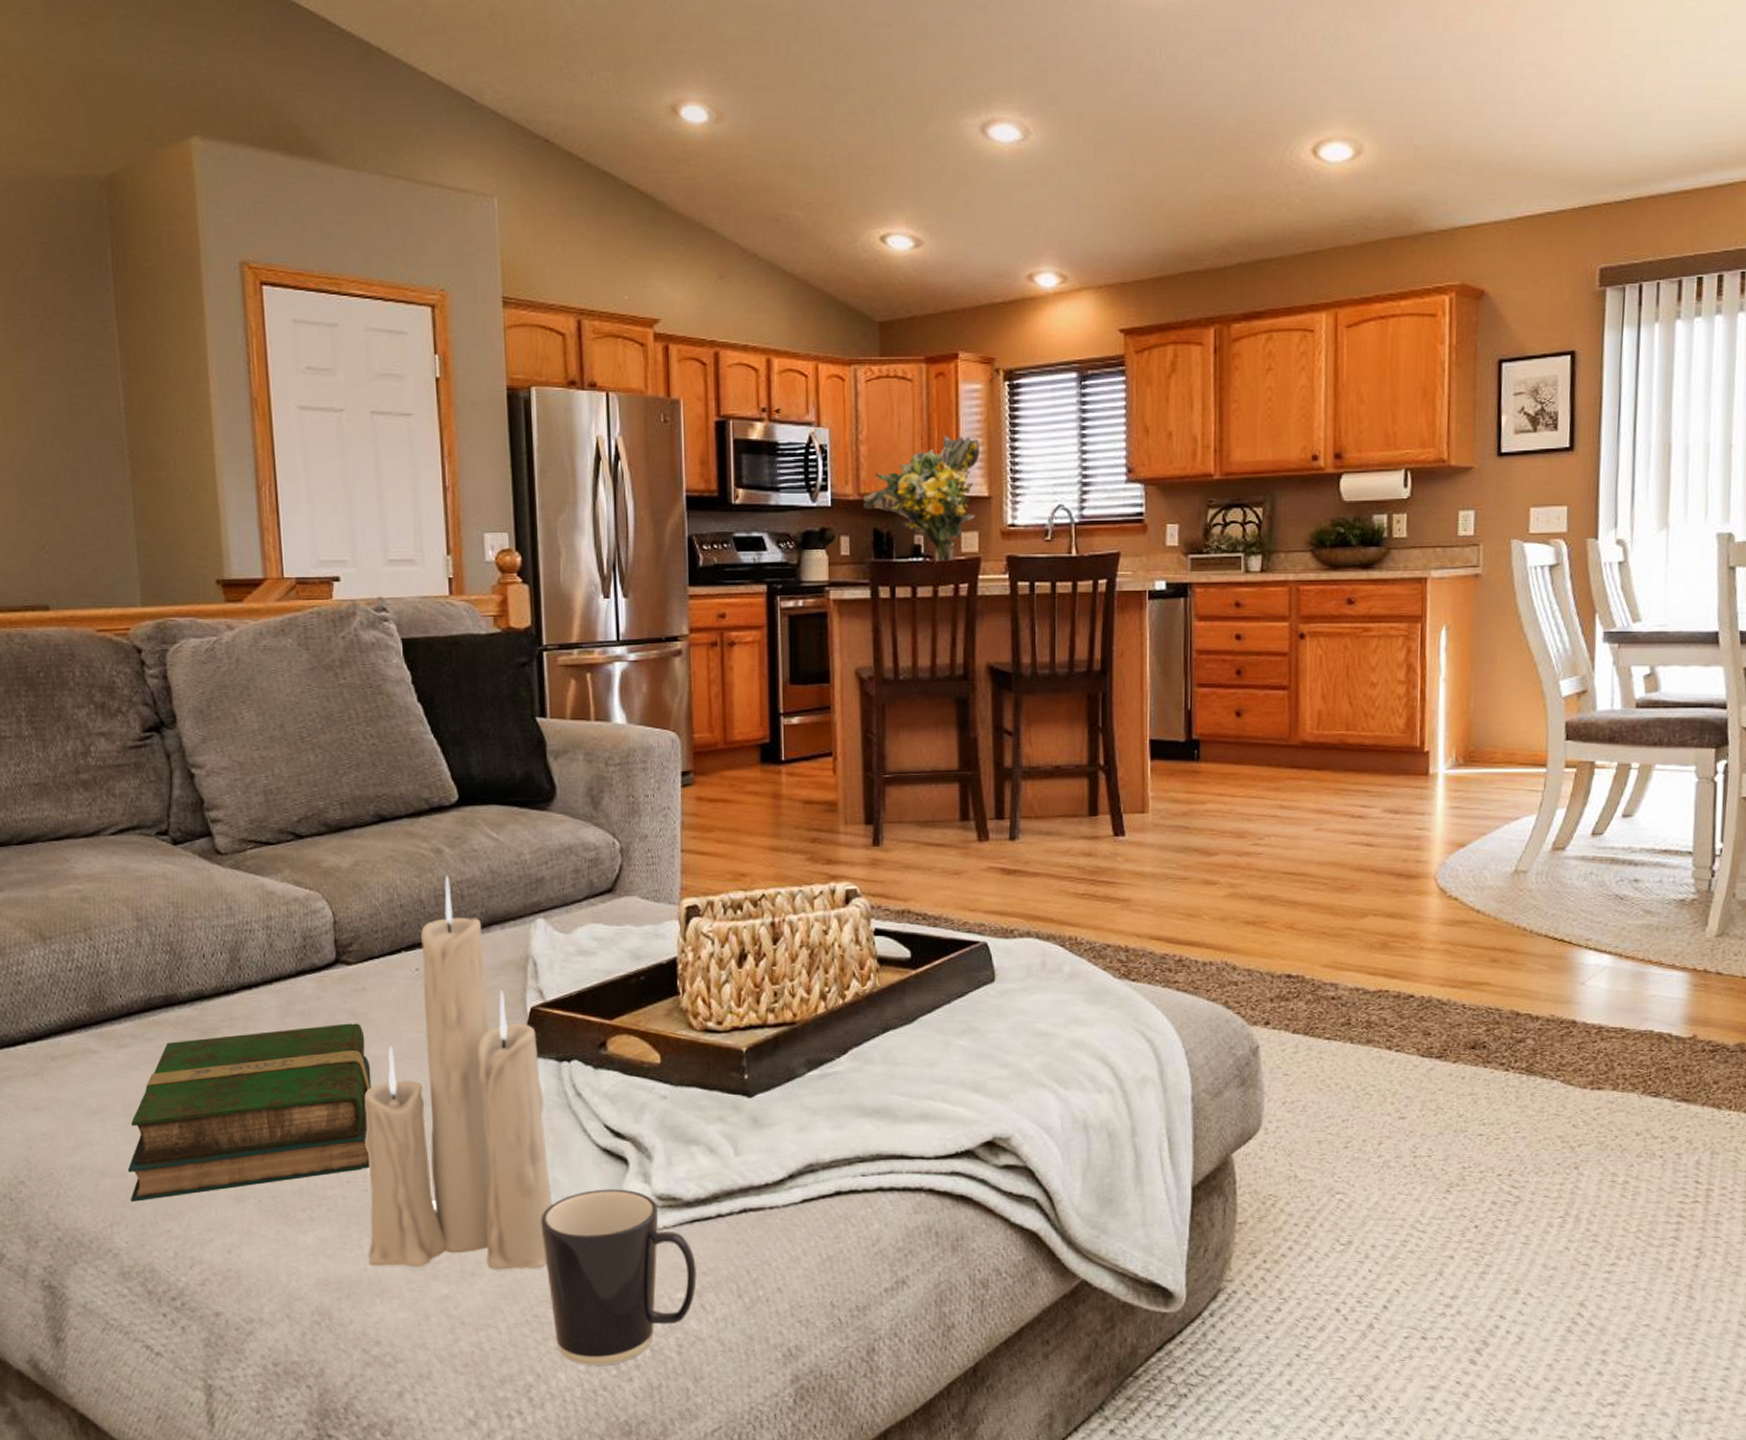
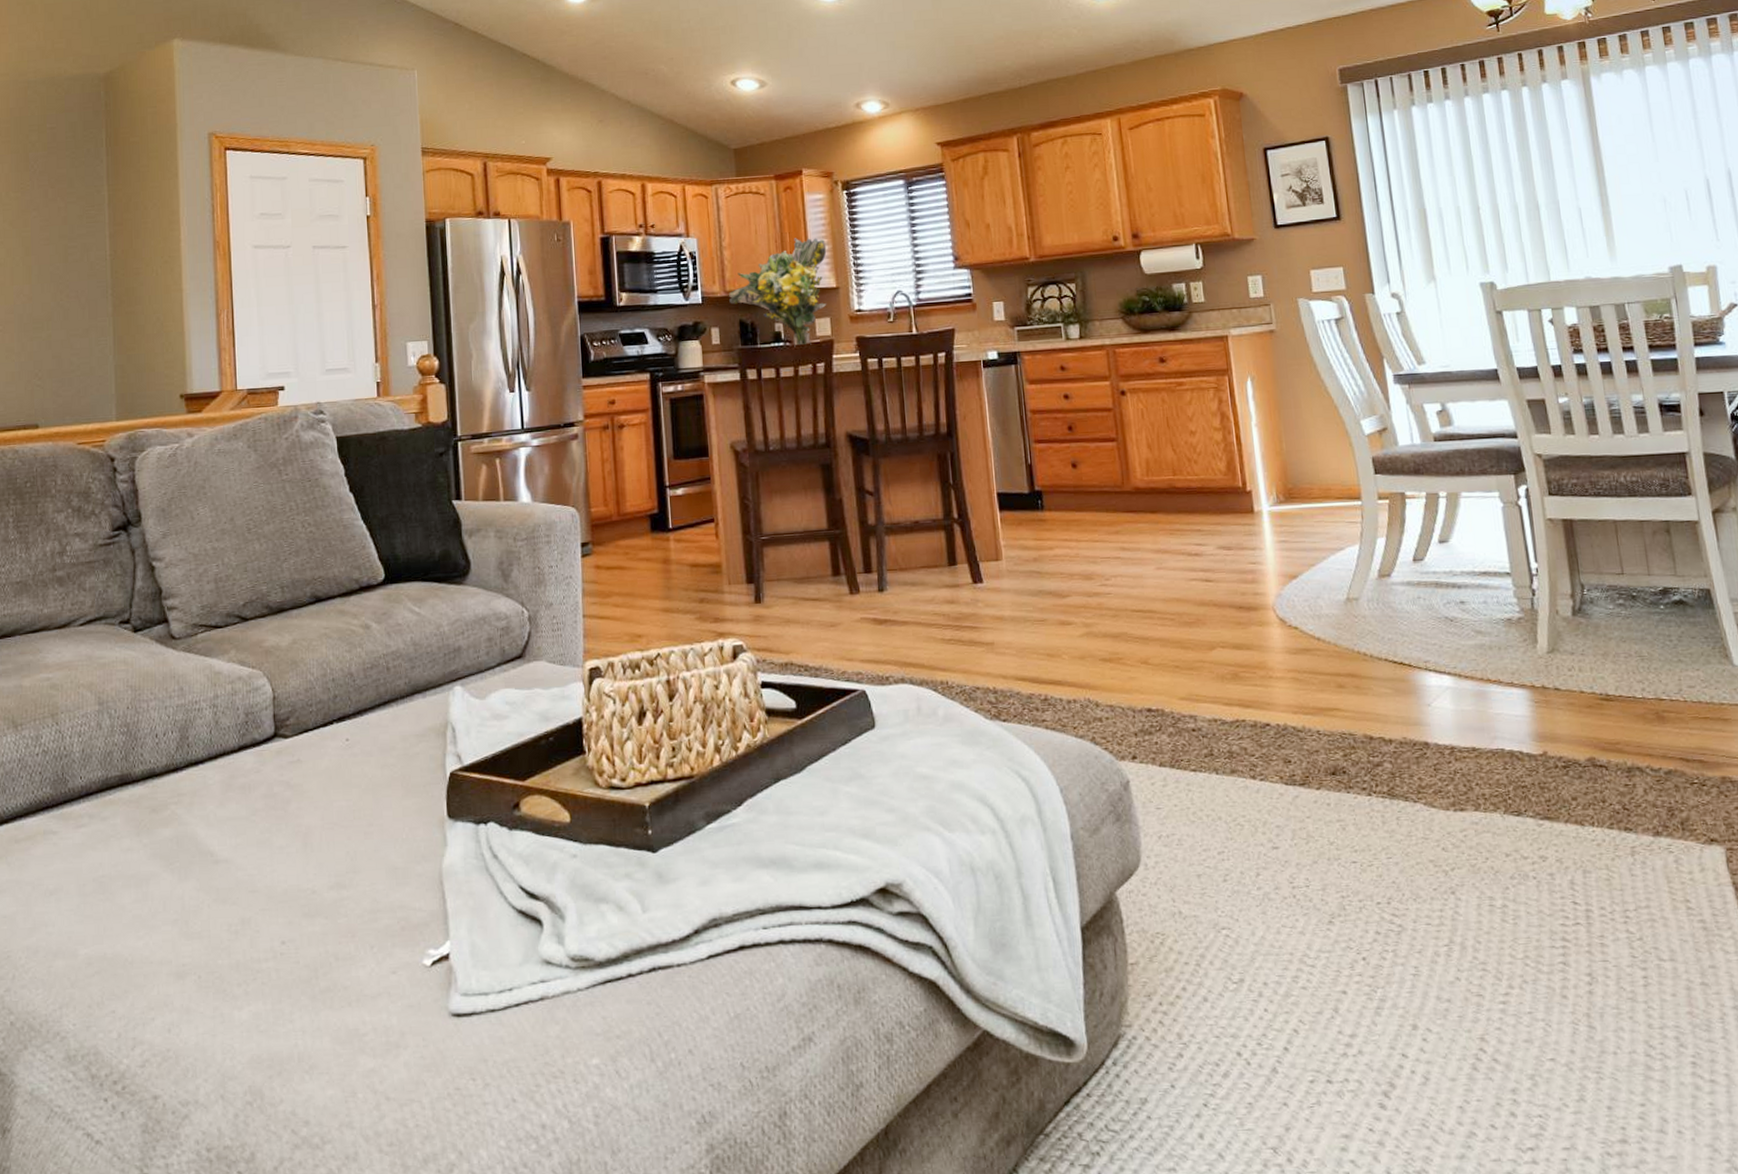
book: present [127,1023,372,1202] -> none [78,794,305,982]
candle: present [364,875,553,1270] -> none [298,649,473,1041]
mug: present [541,1189,697,1365] -> none [461,951,611,1140]

